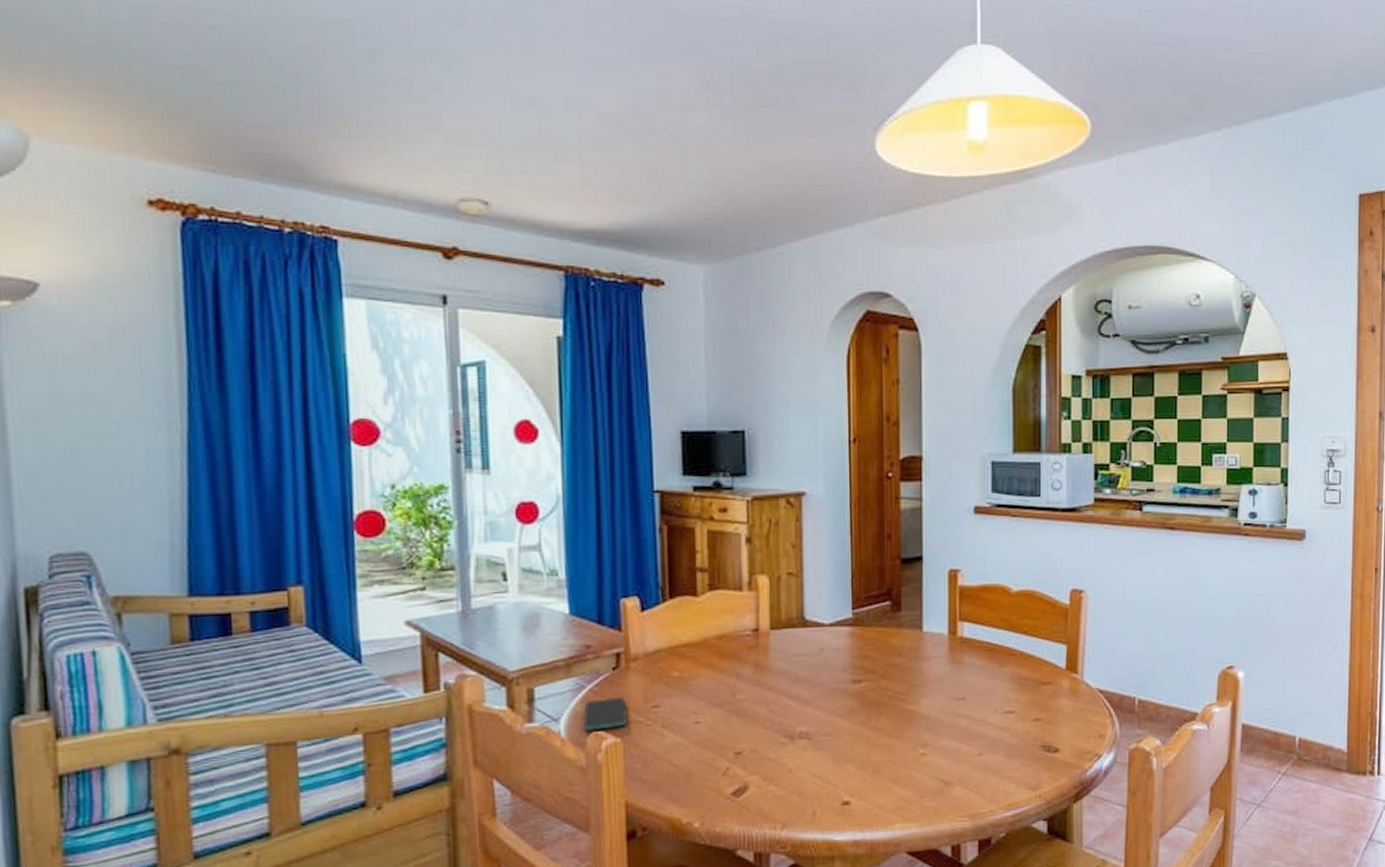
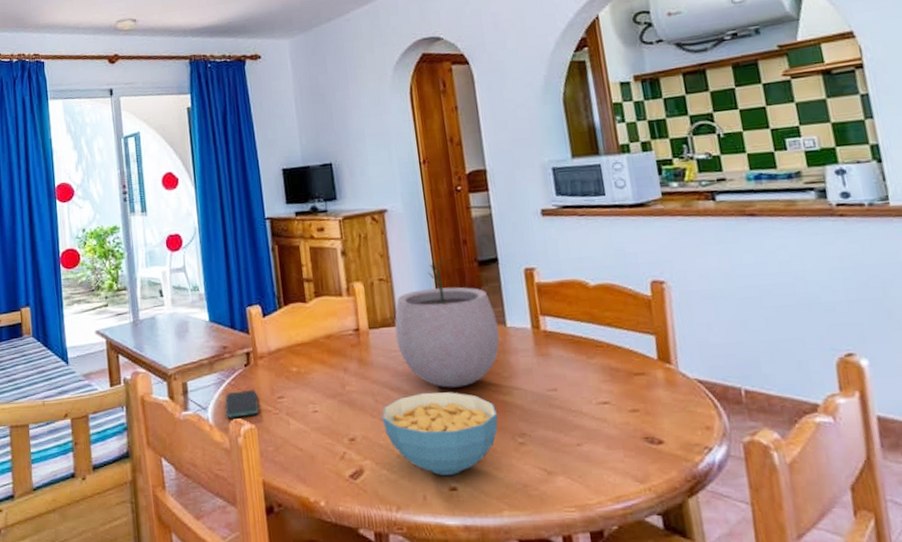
cereal bowl: none [776,700,901,790] -> present [382,392,498,475]
plant pot: none [800,551,914,697] -> present [394,257,500,388]

